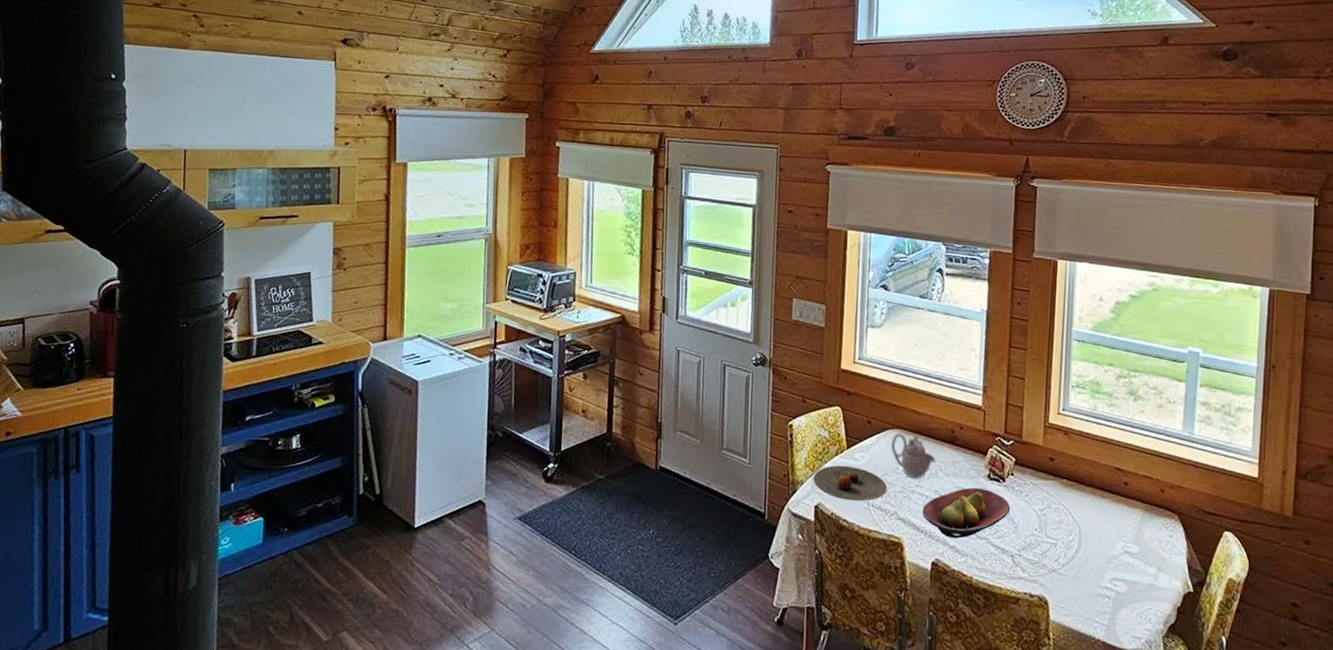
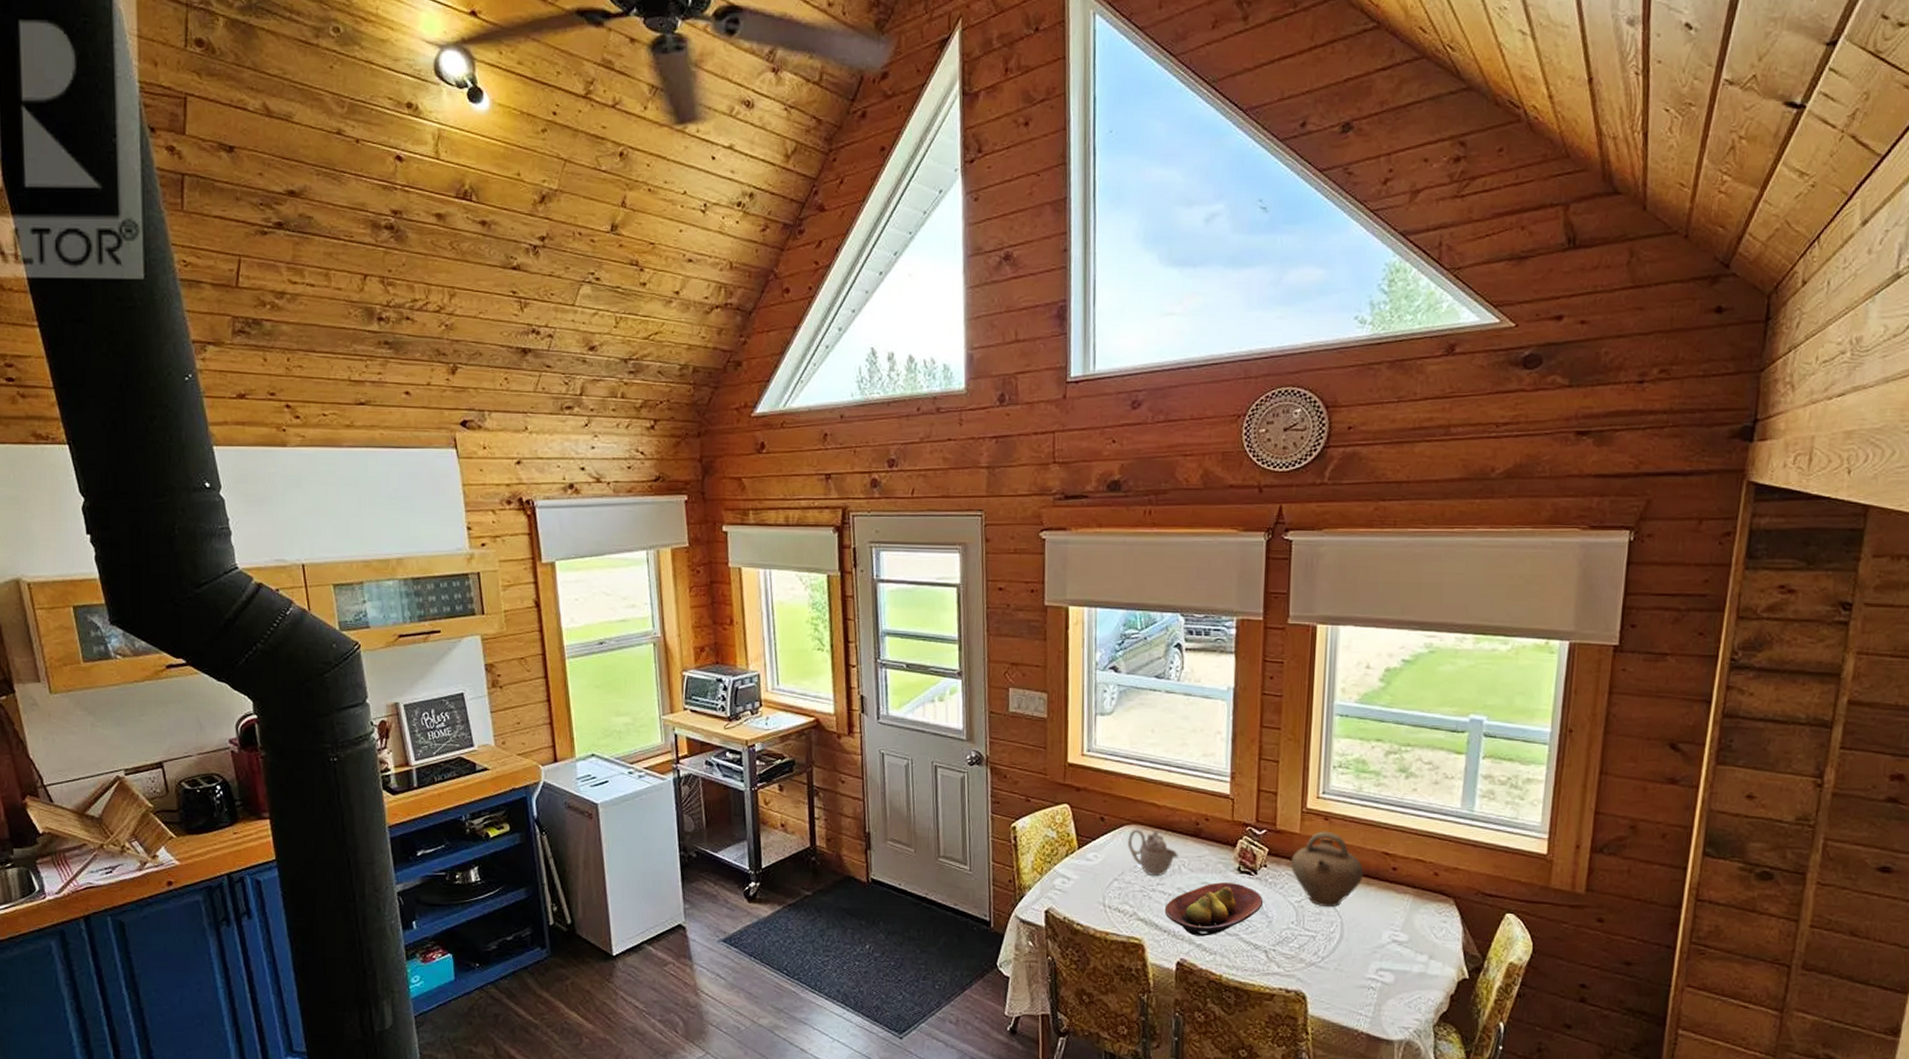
plate: present [813,465,887,502] -> none [1042,866,1125,904]
jug: none [1035,444,1099,517] -> present [1291,831,1364,908]

